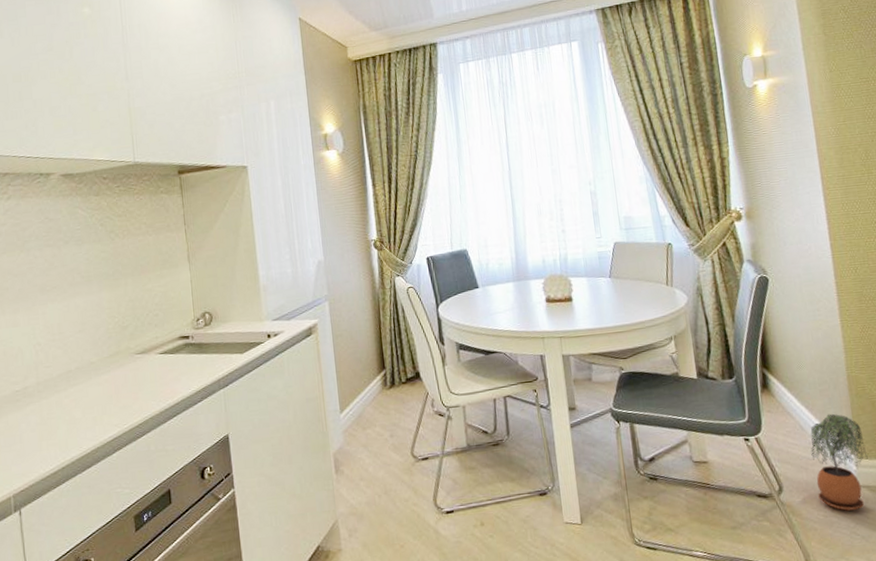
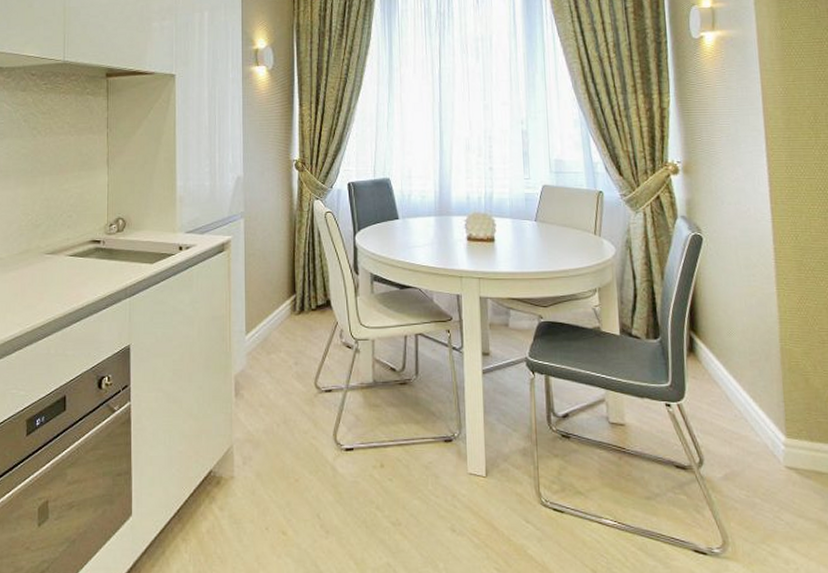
potted plant: present [810,413,868,511] -> none [736,386,798,493]

